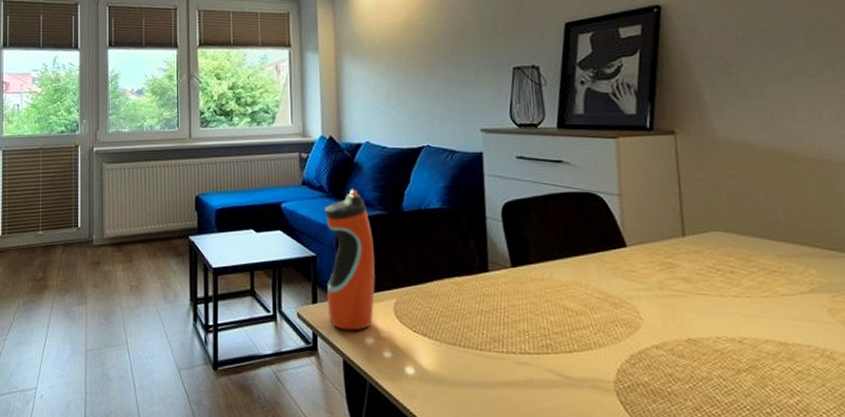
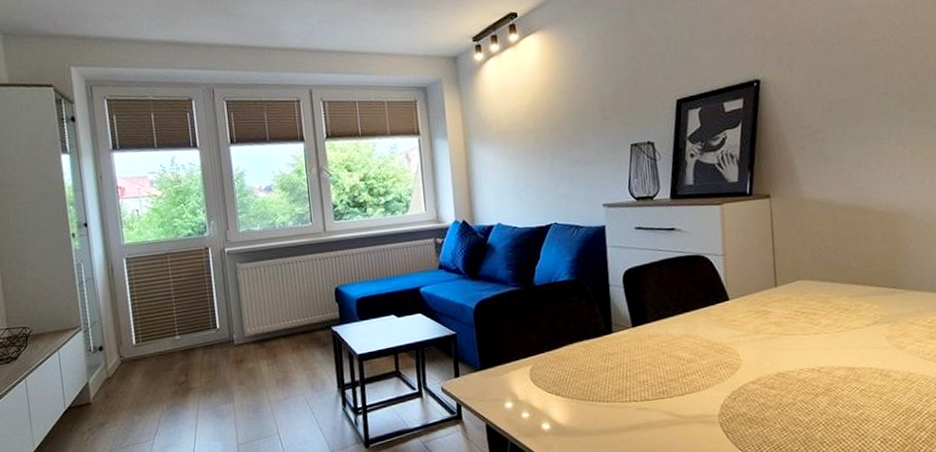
water bottle: present [324,189,375,331] -> none [461,269,512,398]

